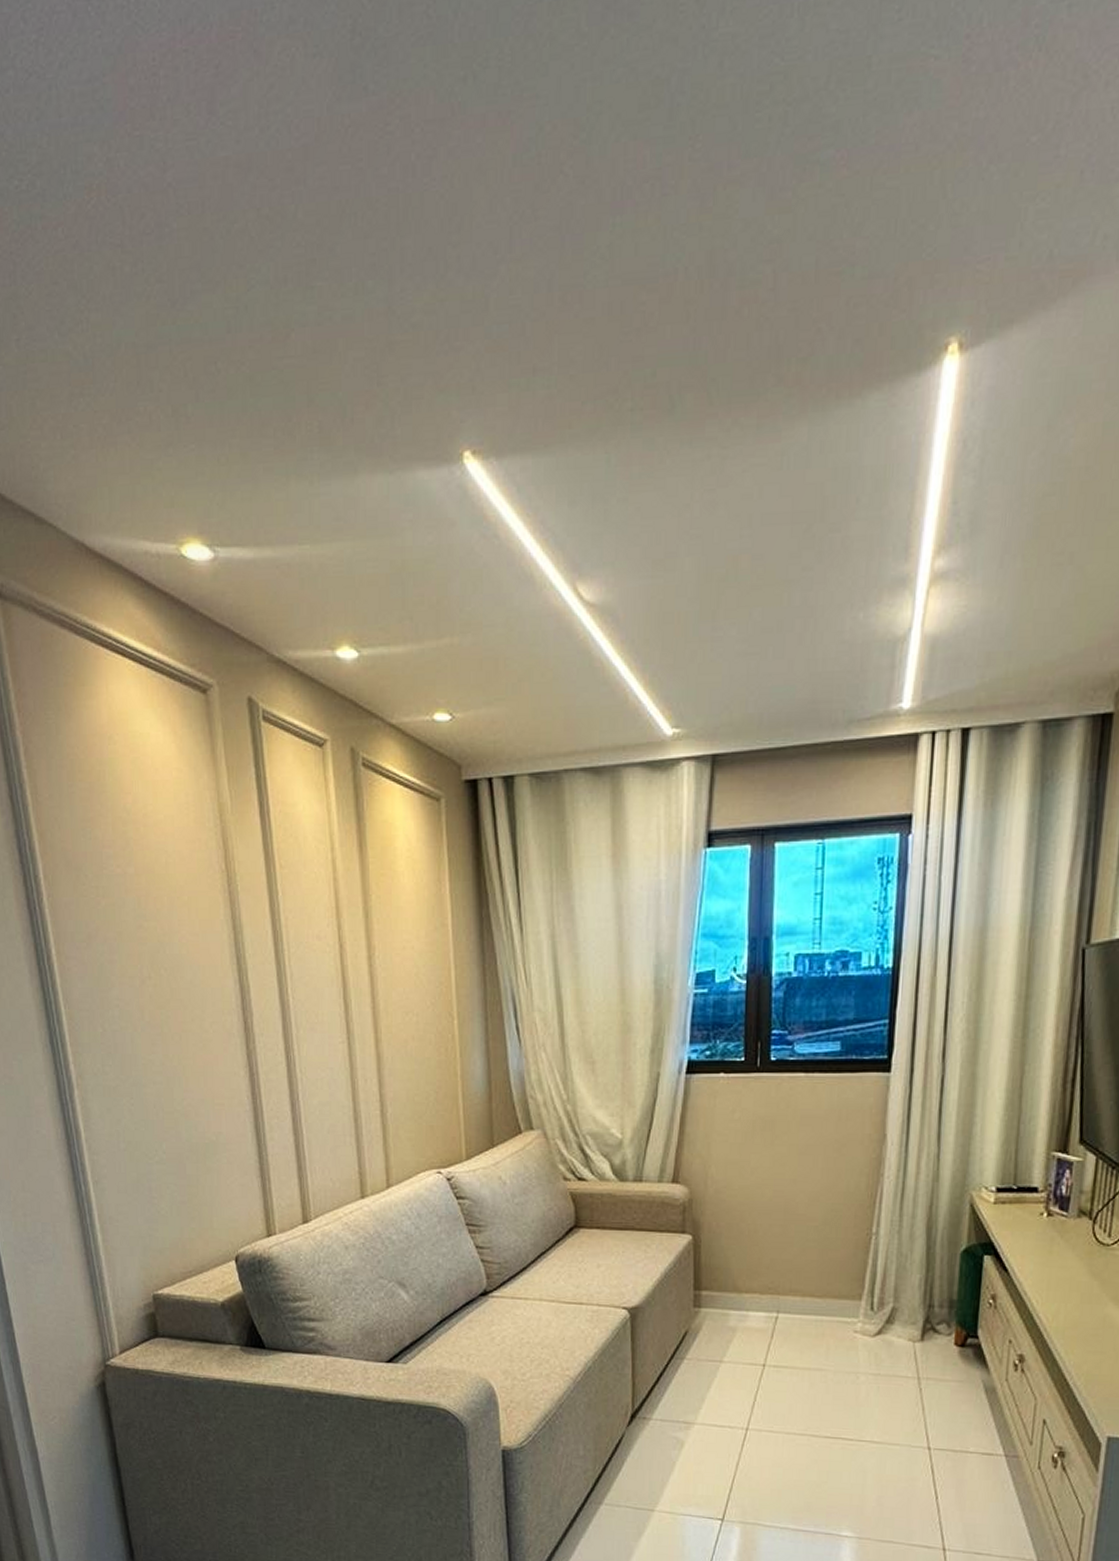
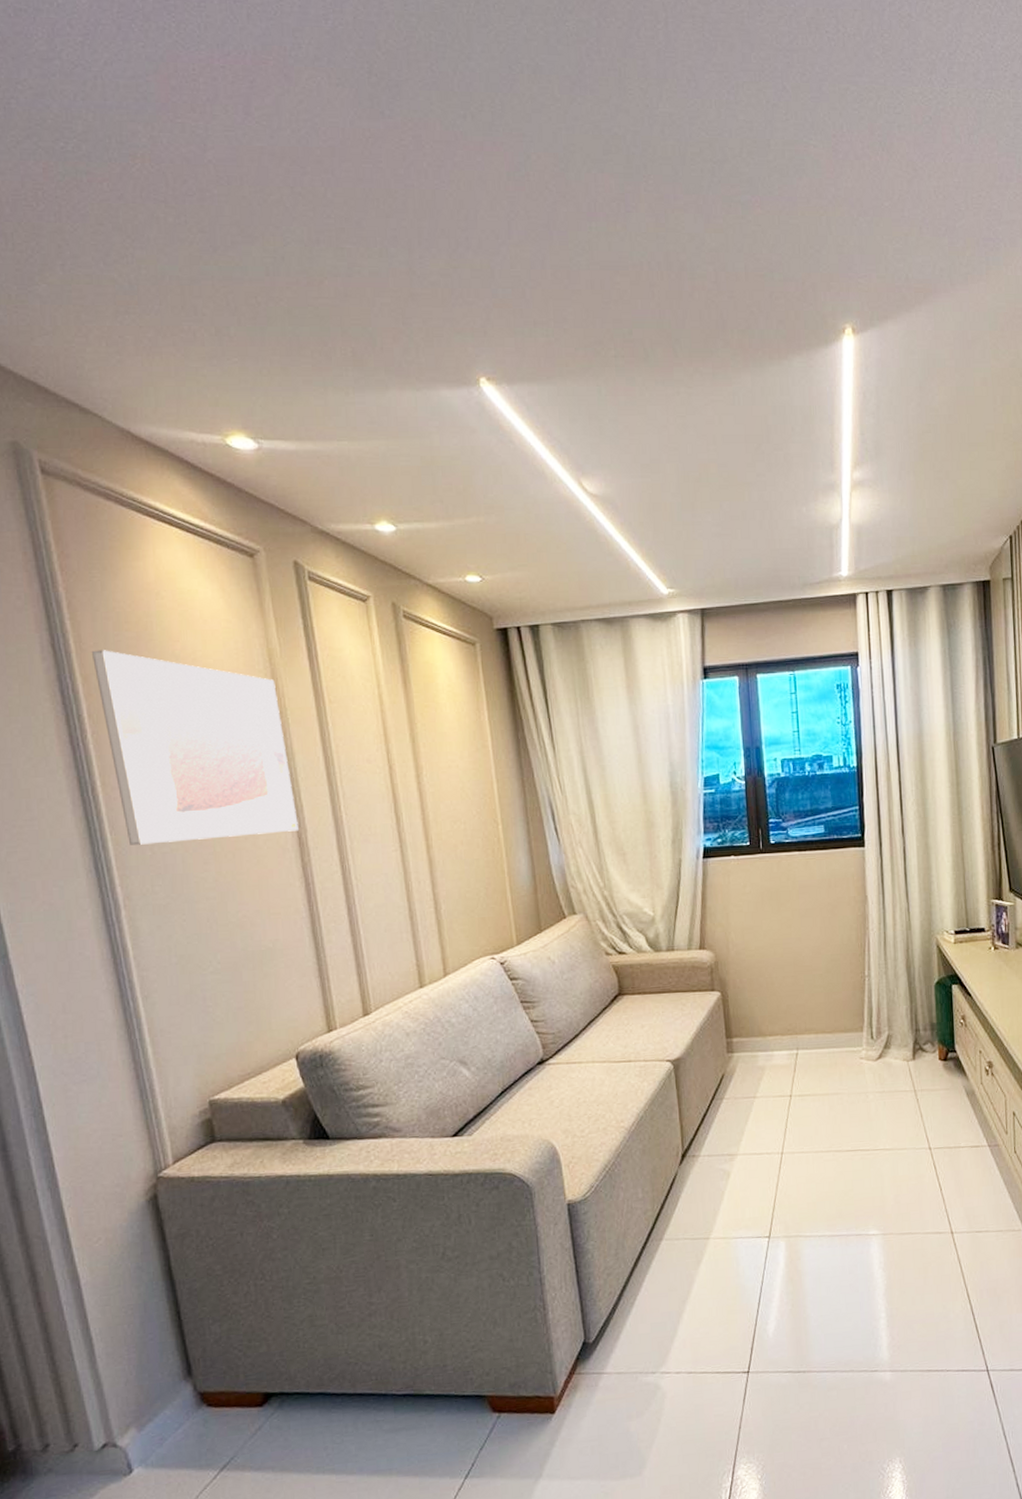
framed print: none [47,803,244,1021] -> present [92,650,299,845]

